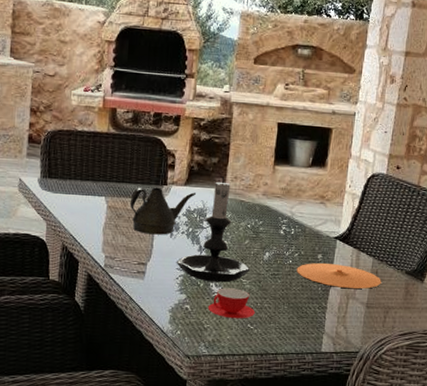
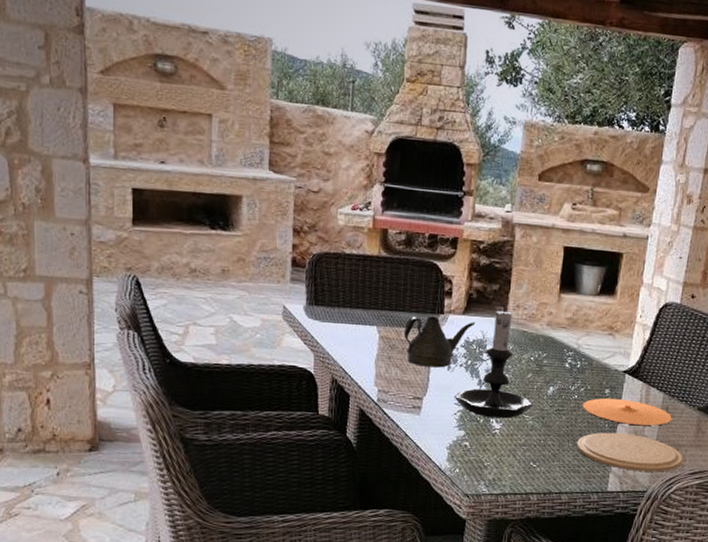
teacup: present [207,288,255,319] -> none [488,424,538,457]
plate: none [291,295,394,333] -> present [576,432,684,472]

